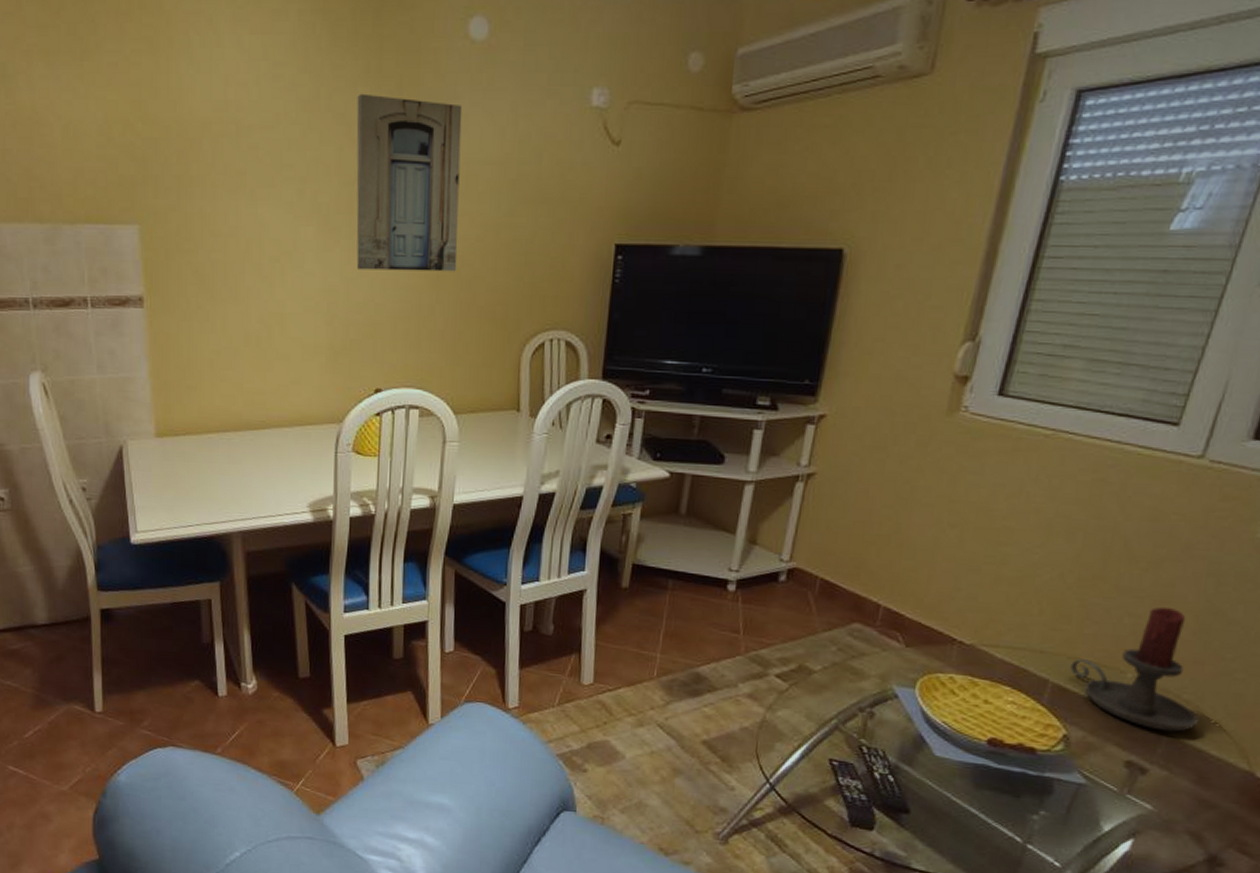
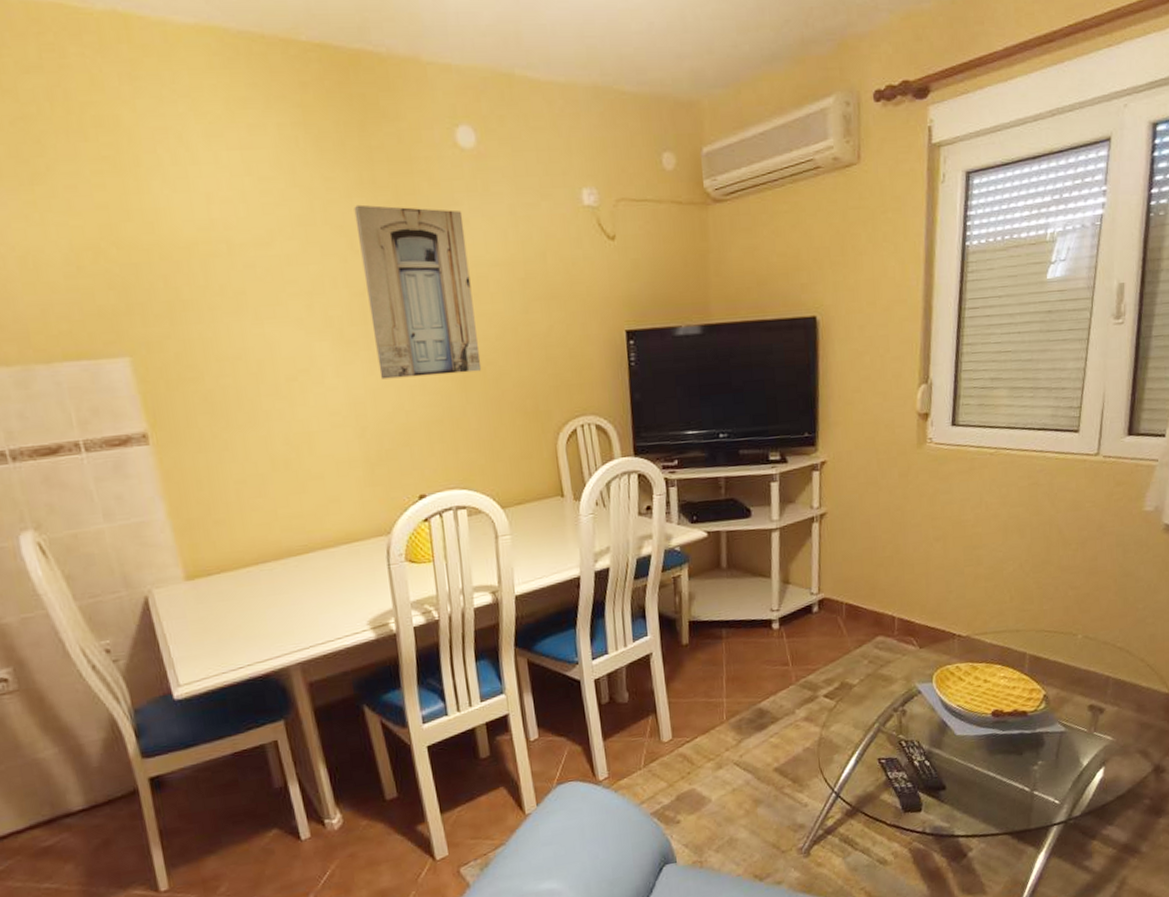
candle holder: present [1070,606,1199,732] -> none [1039,576,1130,676]

